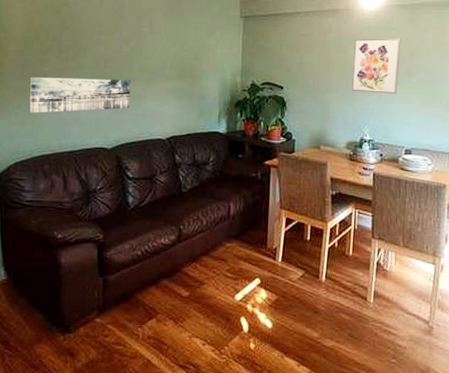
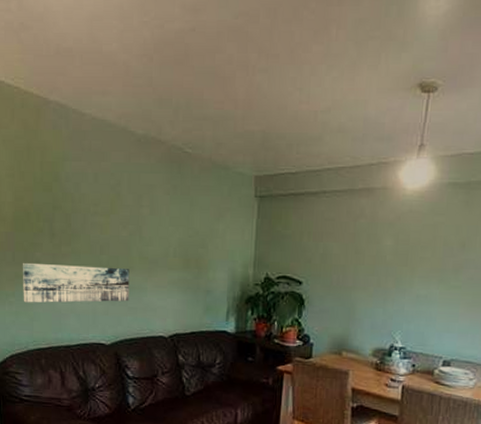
wall art: present [351,37,401,95] -> none [383,224,450,295]

